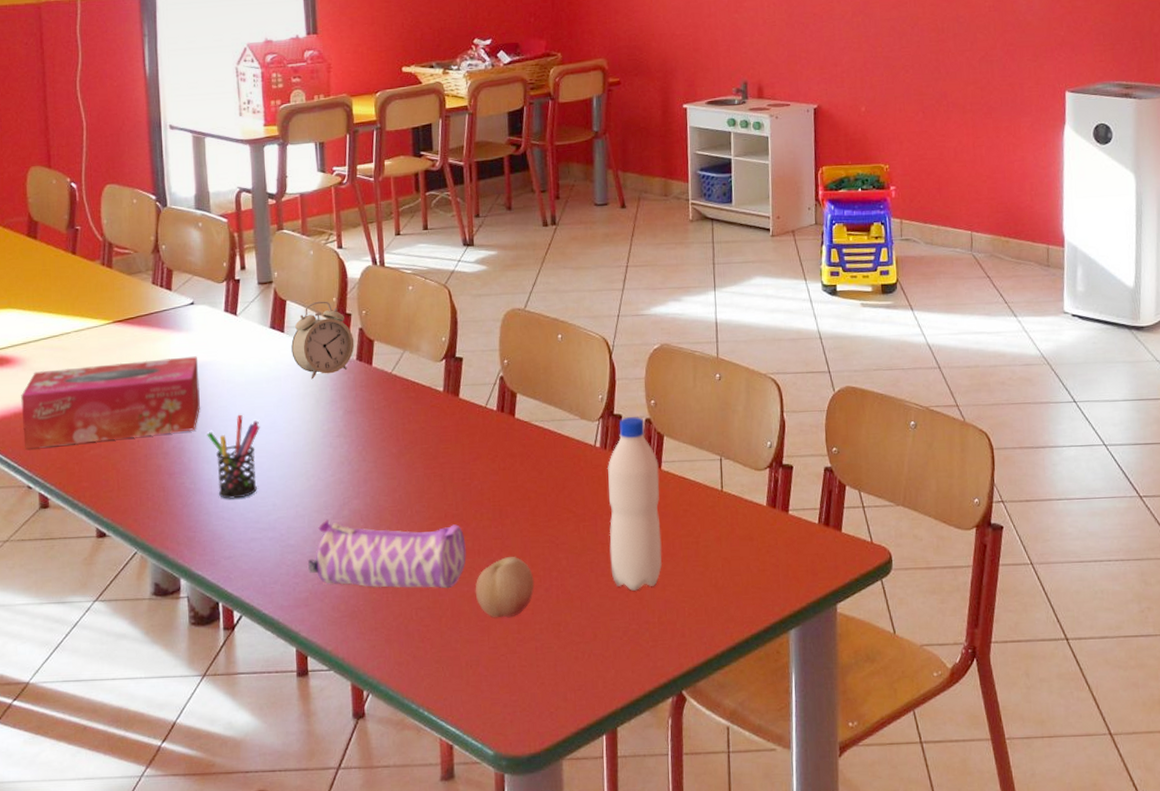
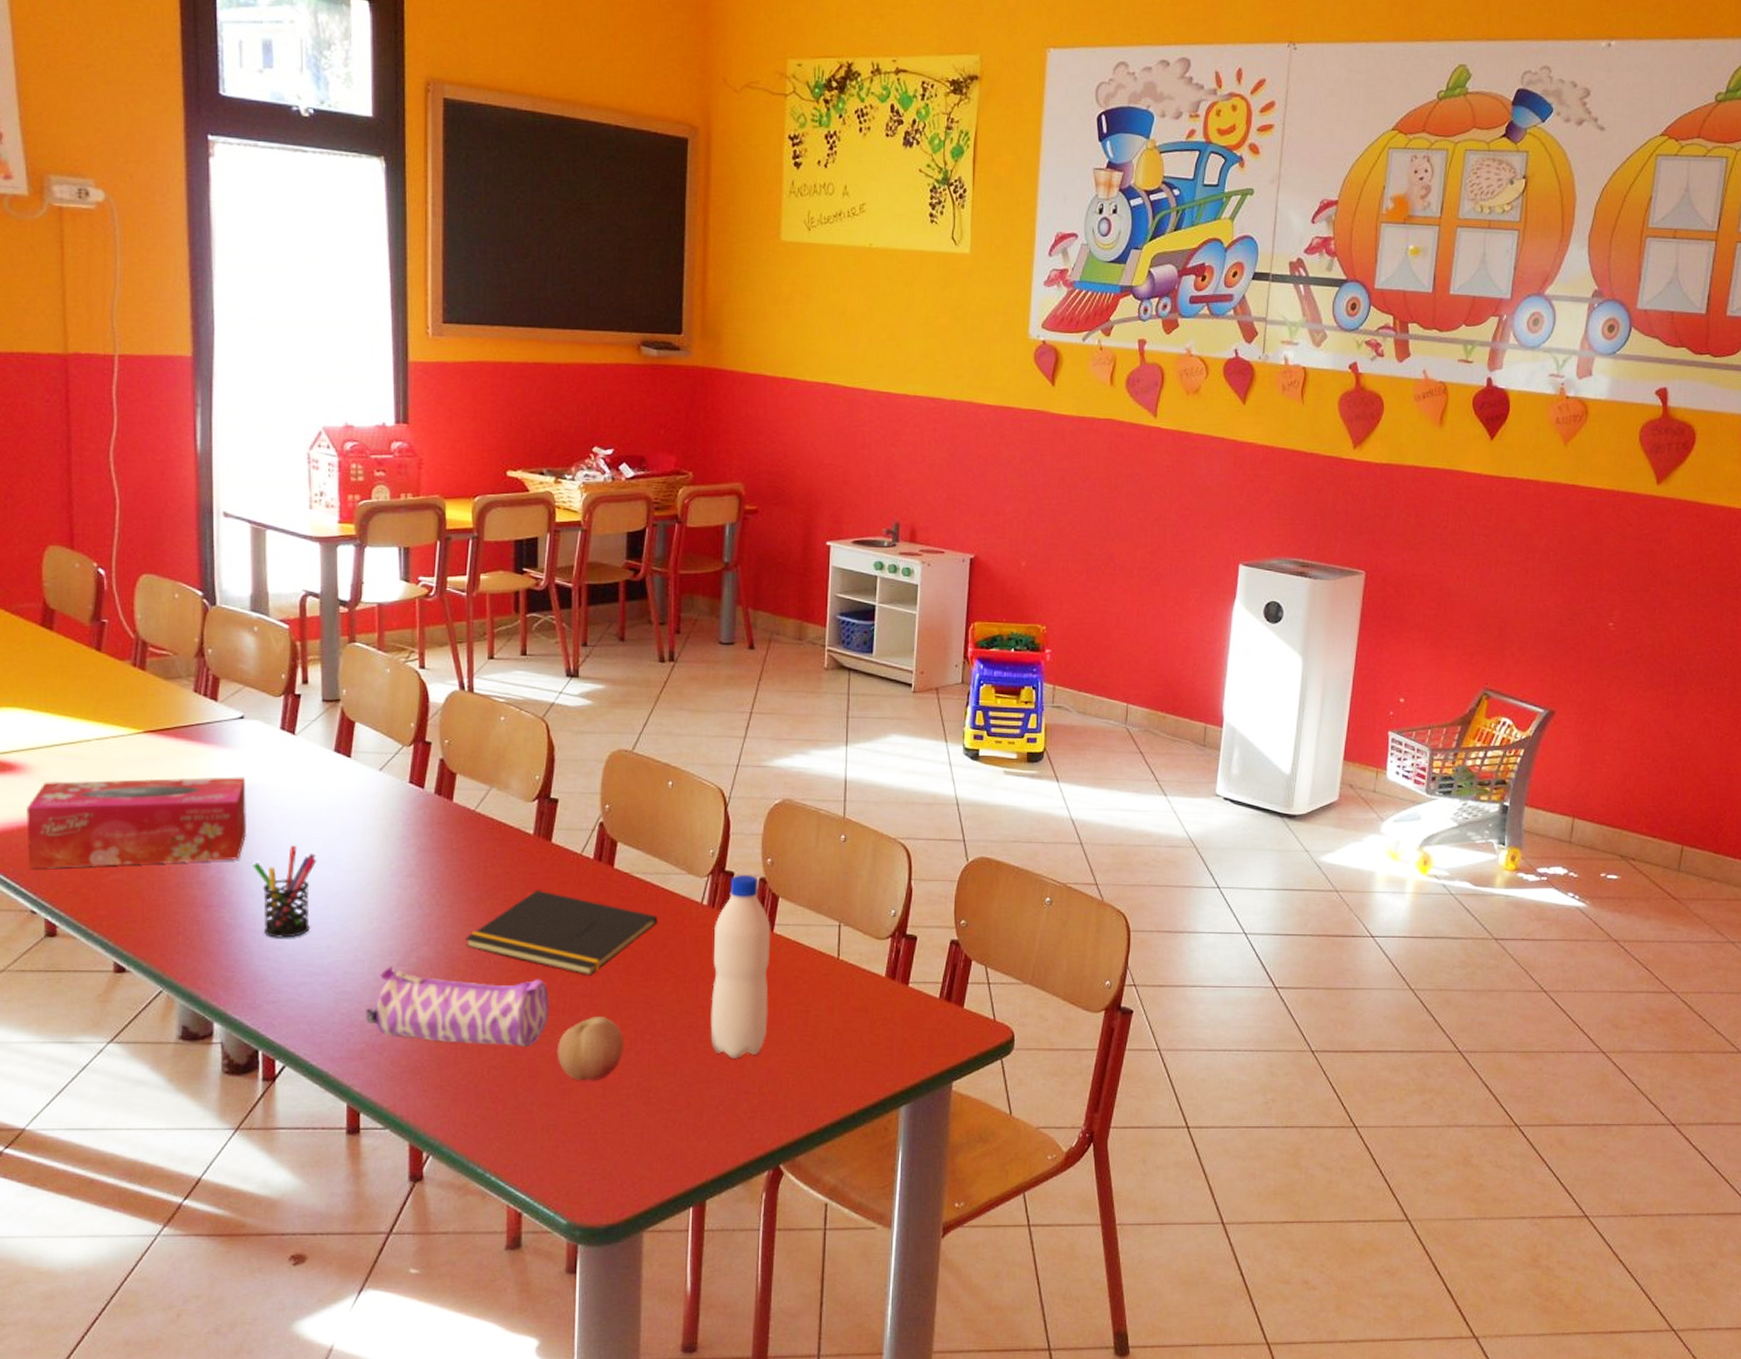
alarm clock: present [291,301,355,380] -> none [359,725,433,812]
notepad: none [389,442,557,519] -> present [464,890,658,976]

